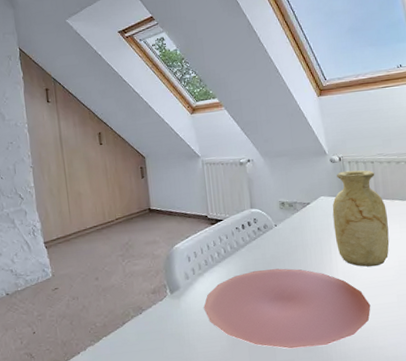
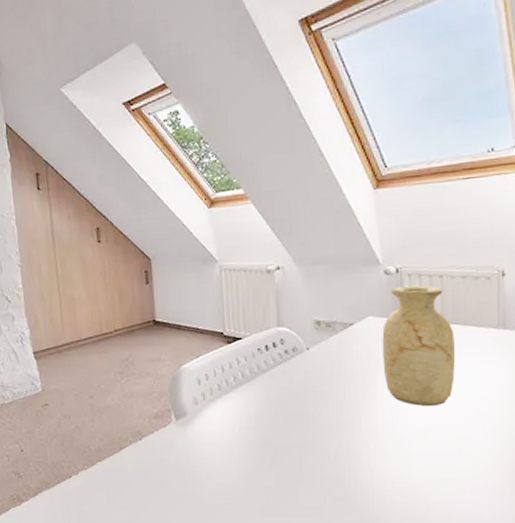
plate: present [204,268,371,349] -> none [214,400,423,495]

